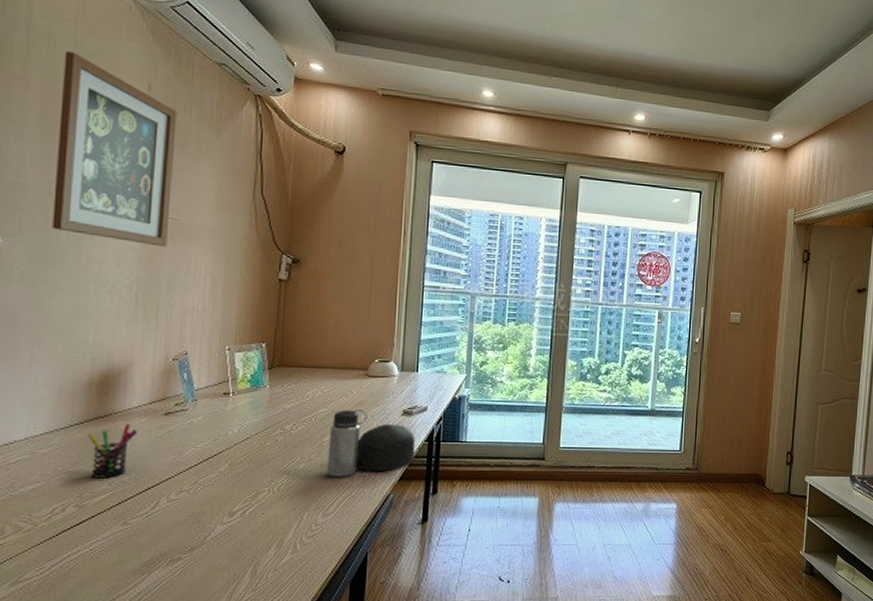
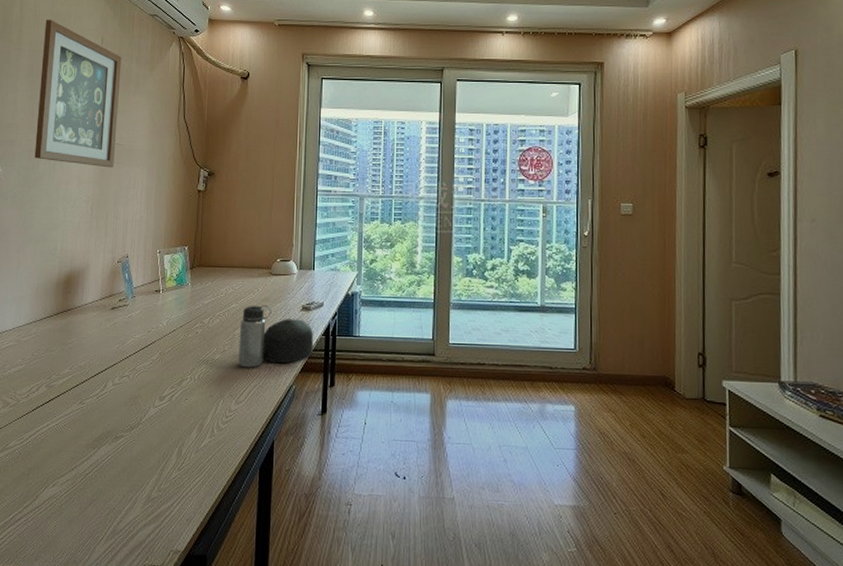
pen holder: present [87,423,138,478] -> none [55,316,91,363]

